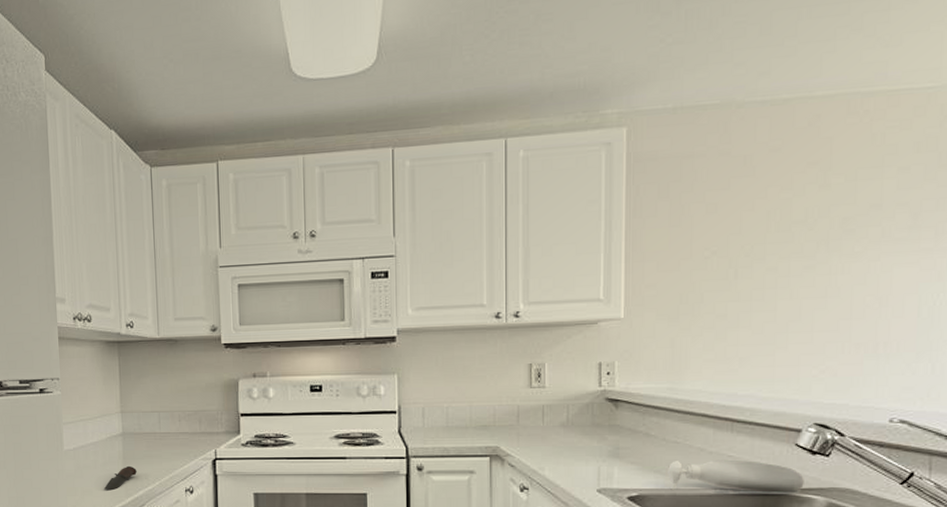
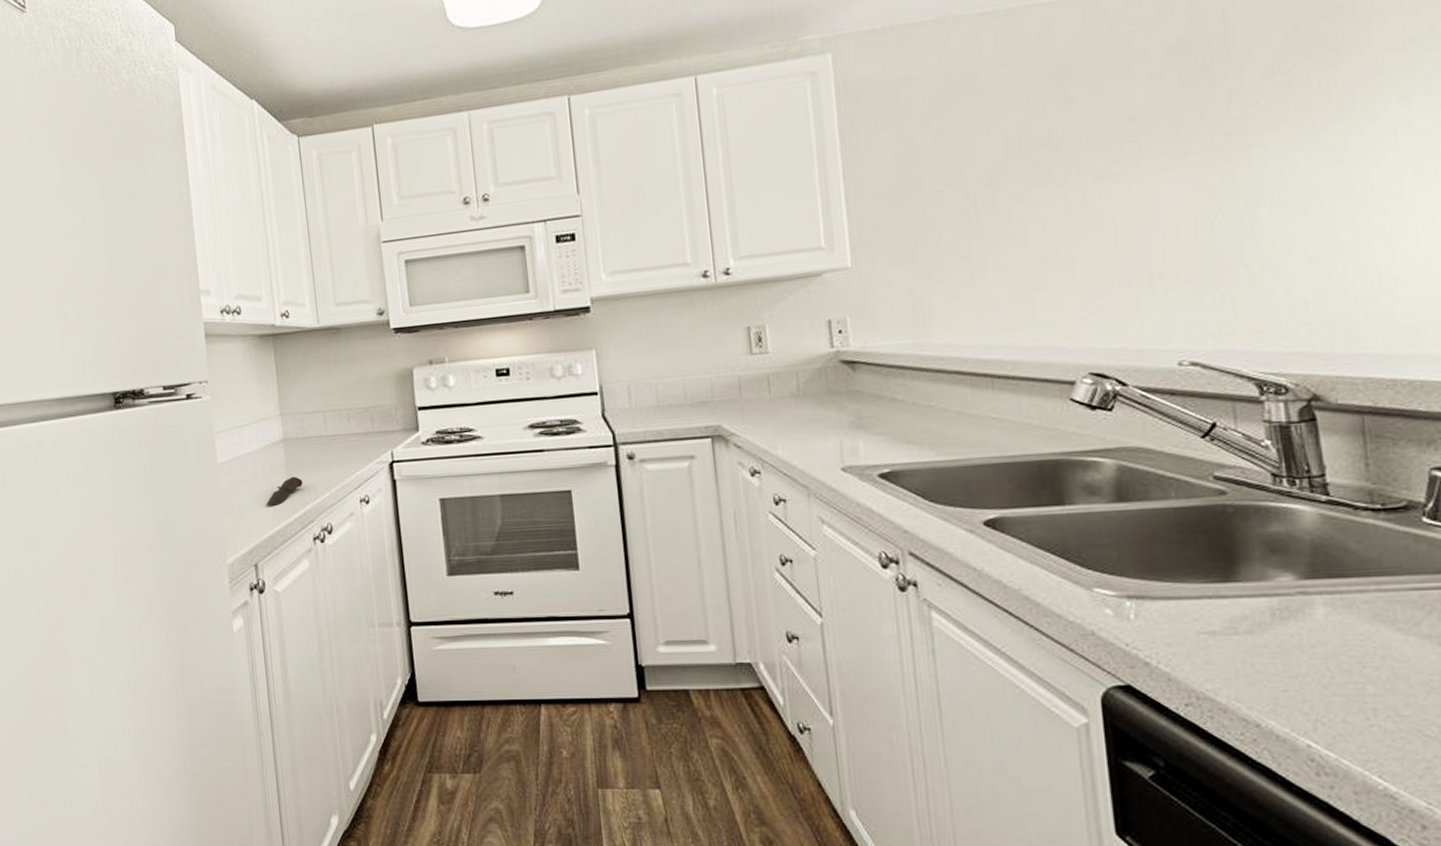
soap bottle: present [668,459,804,491] -> none [922,422,1087,464]

